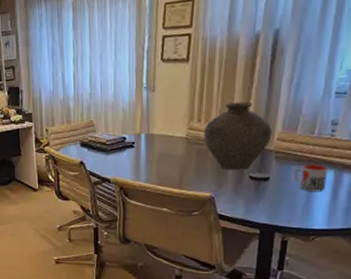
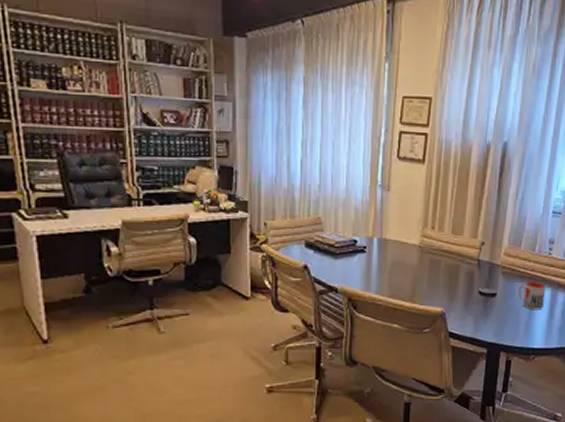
vase: present [203,102,272,170] -> none [437,212,500,284]

